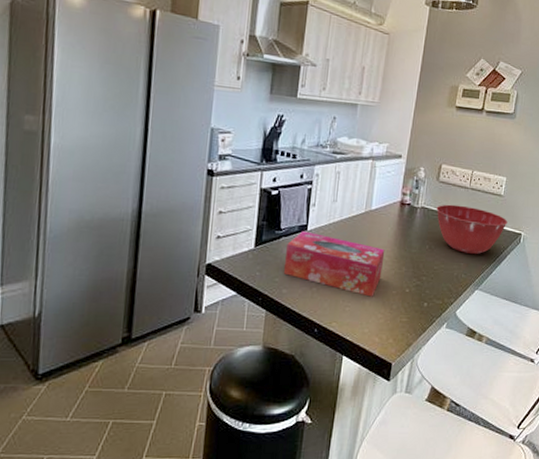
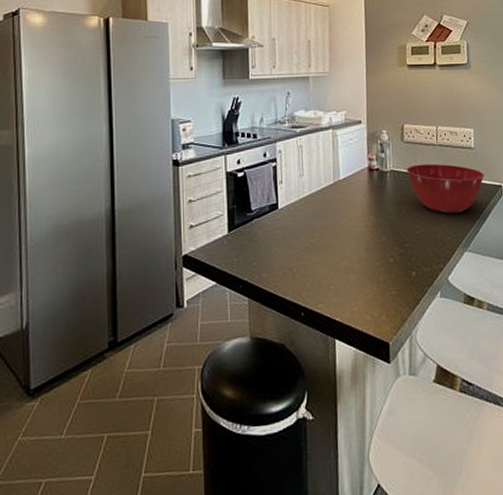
tissue box: present [283,231,385,297] -> none [260,210,362,272]

